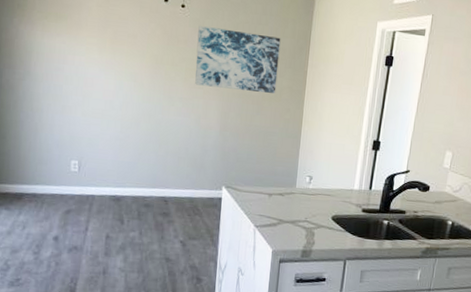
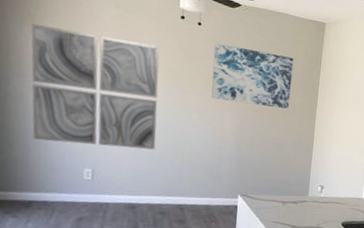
wall art: none [21,14,143,140] -> present [31,23,160,150]

